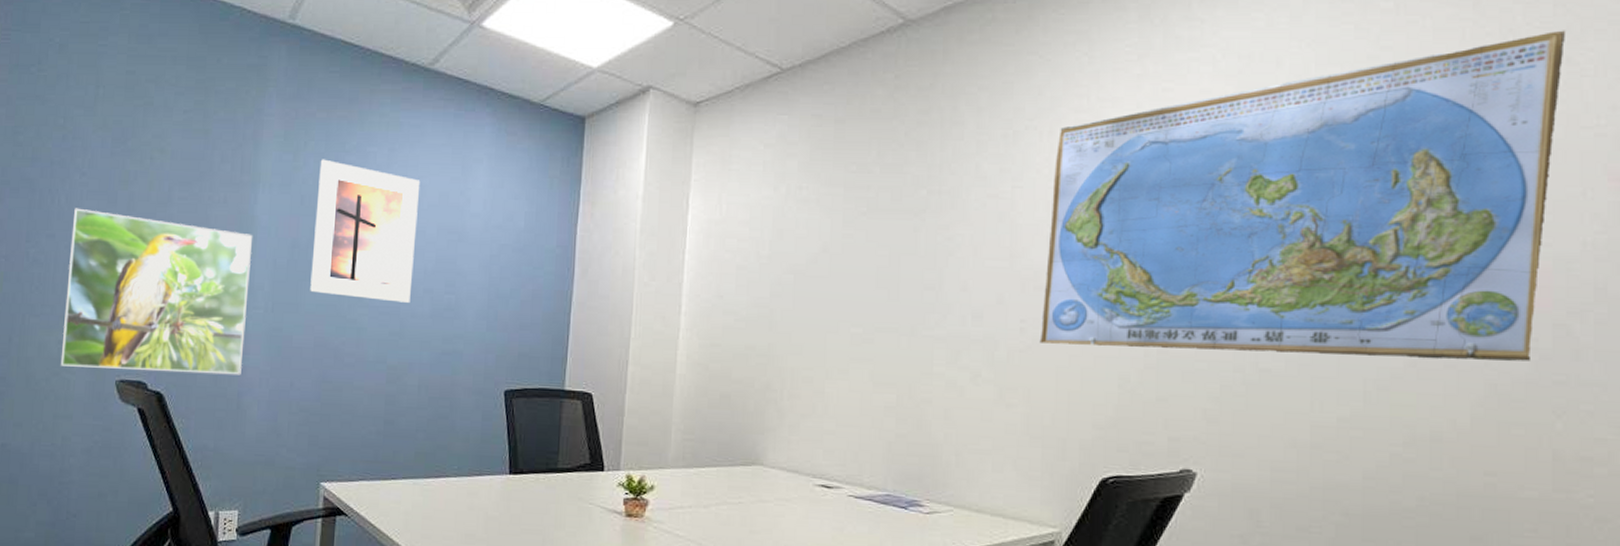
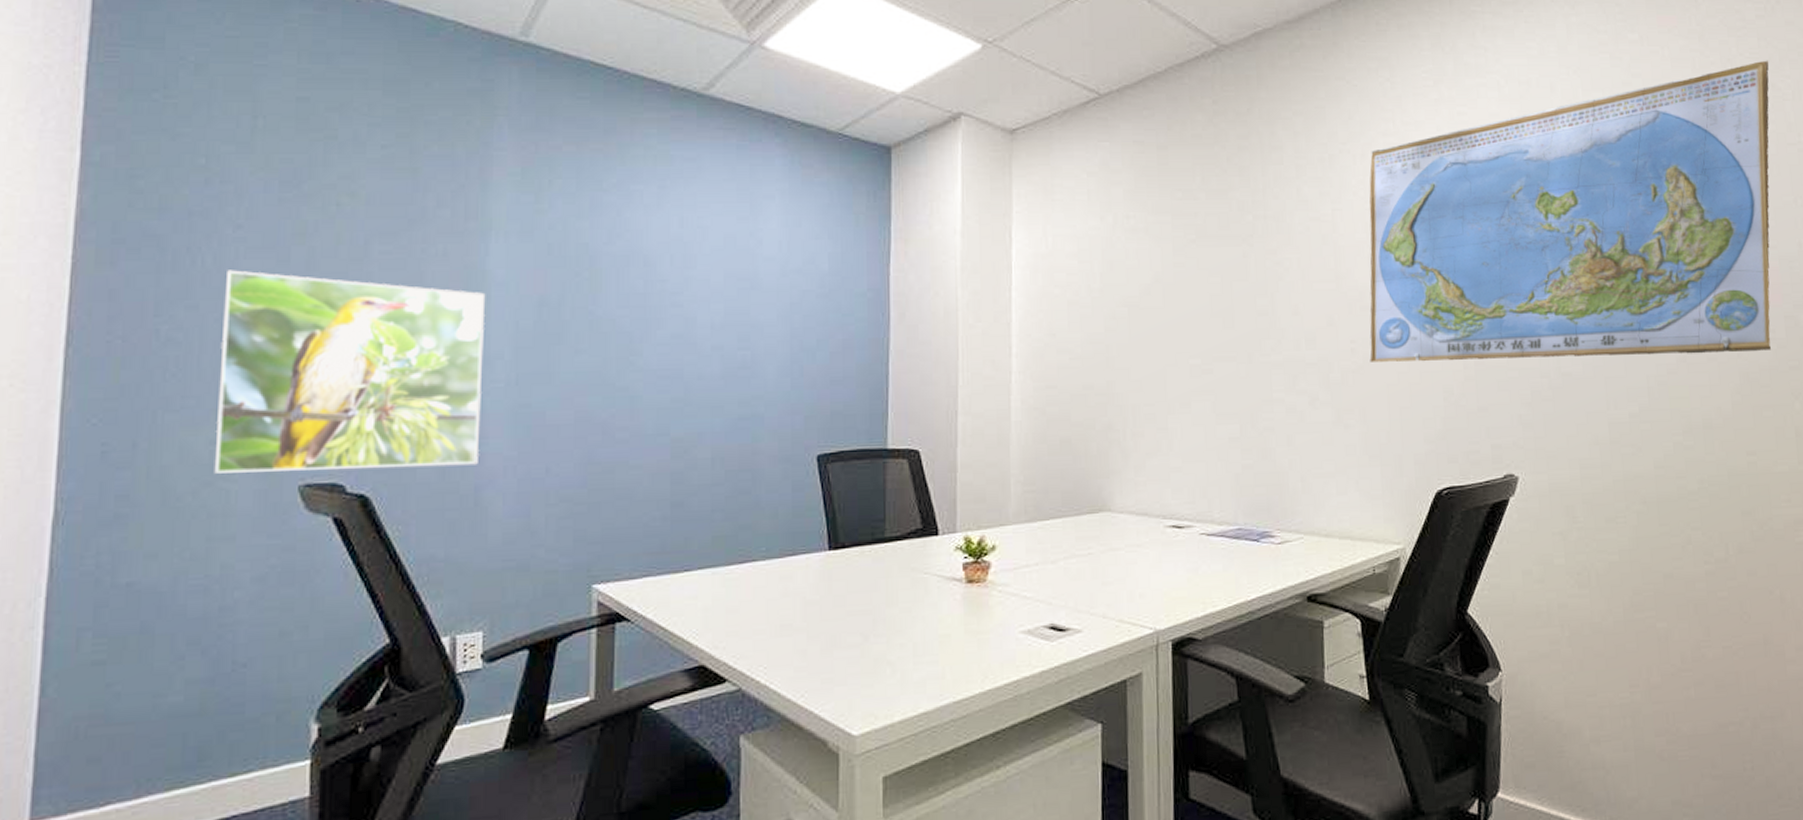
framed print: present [310,159,421,303] -> none [566,200,700,364]

